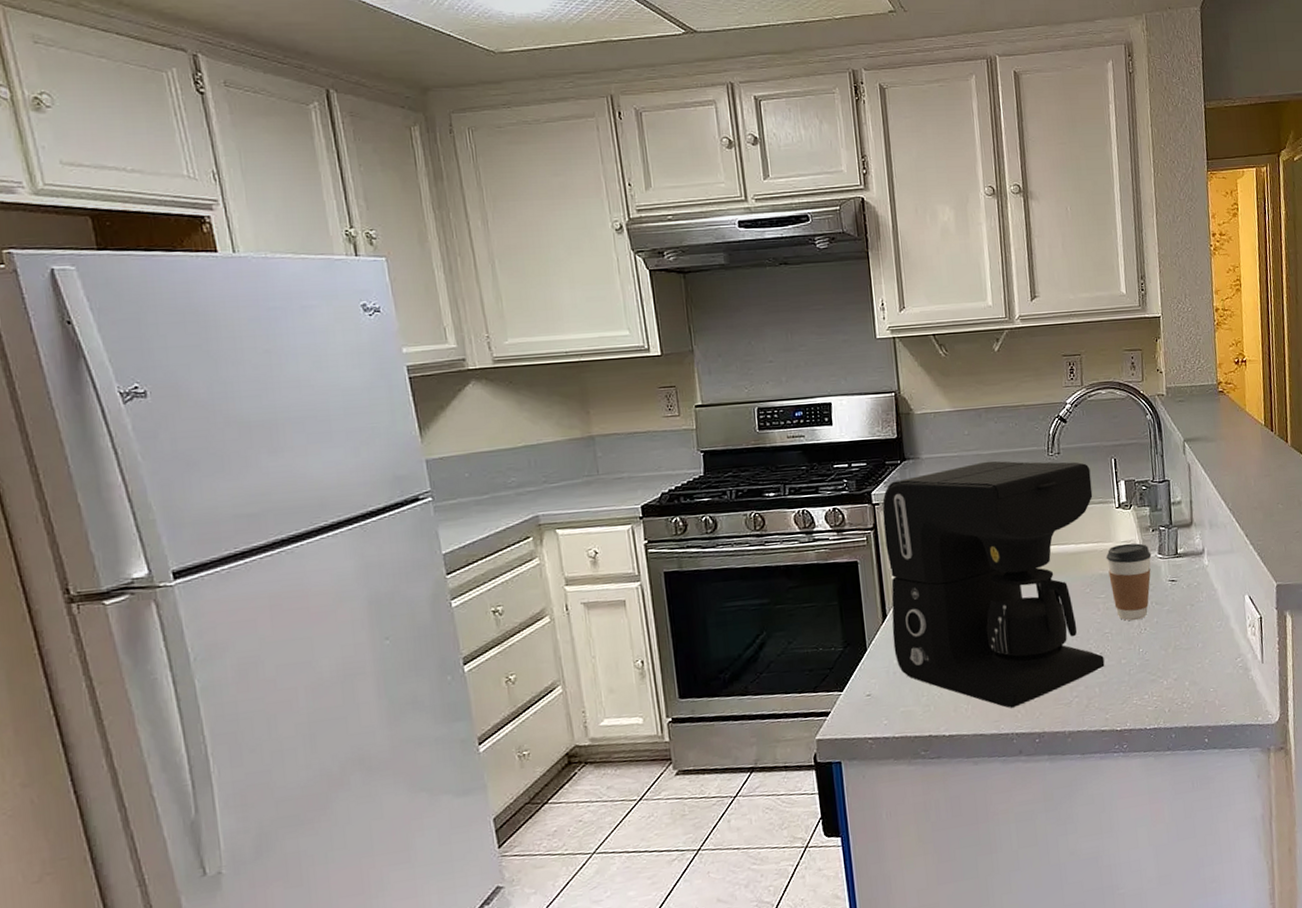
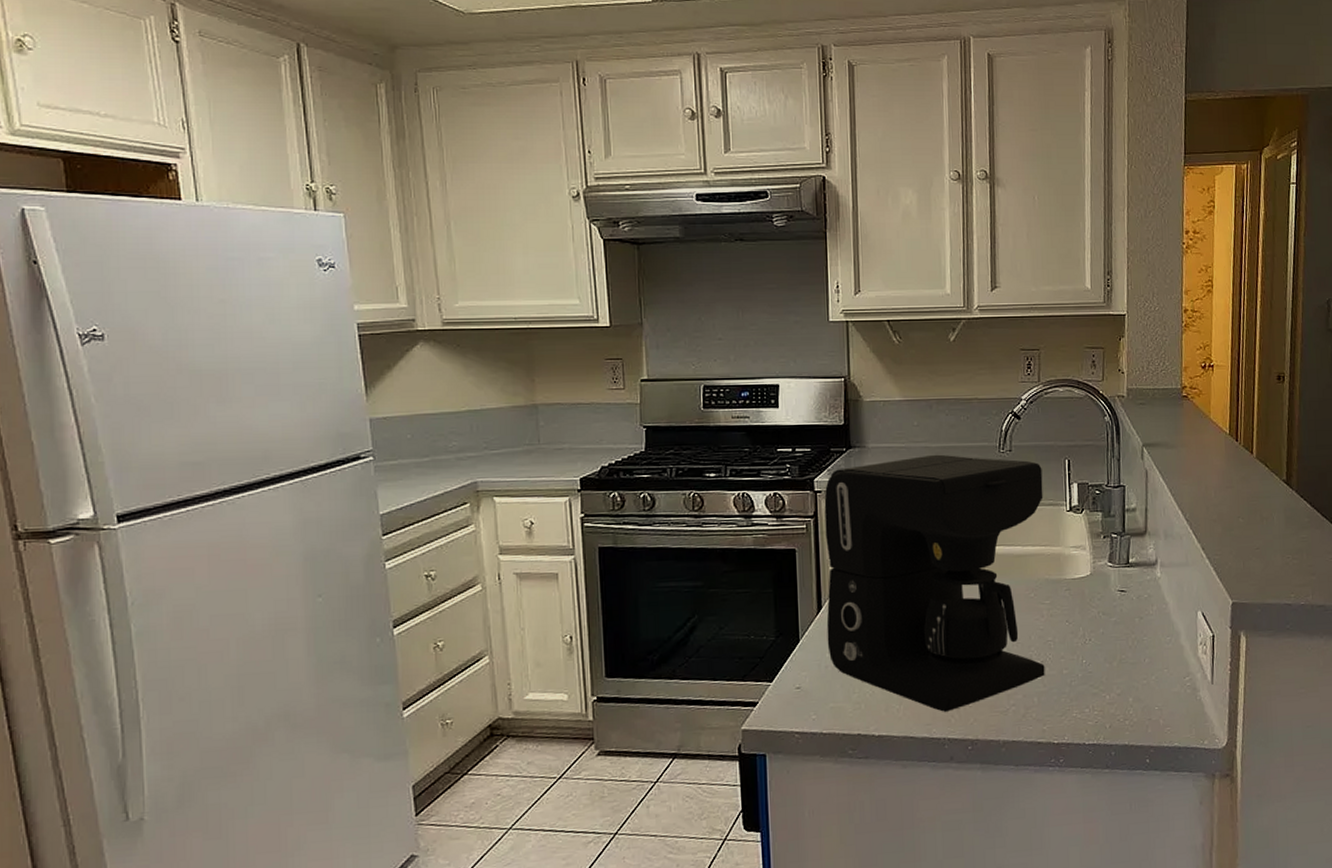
coffee cup: present [1105,543,1152,621] -> none [1053,549,1101,630]

